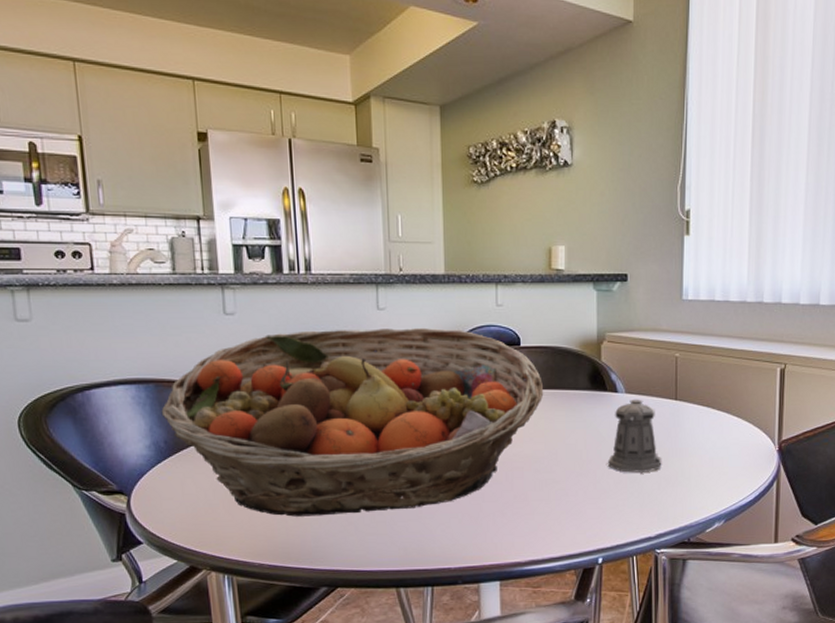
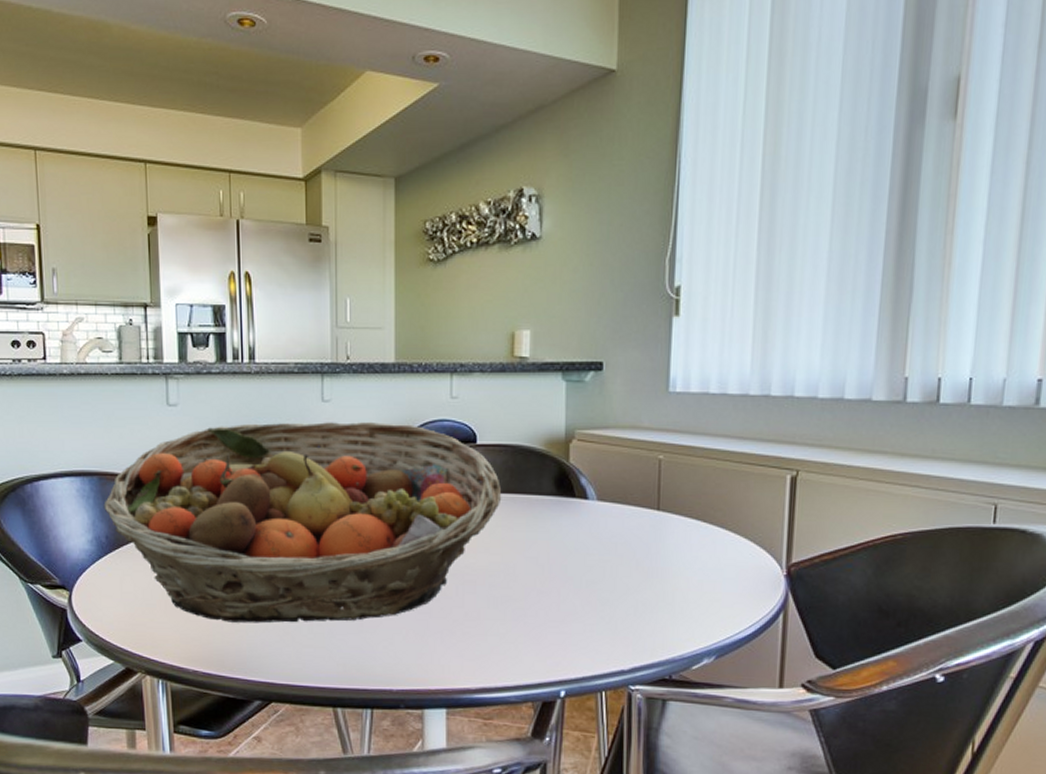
pepper shaker: present [608,399,662,473] -> none [575,507,640,594]

